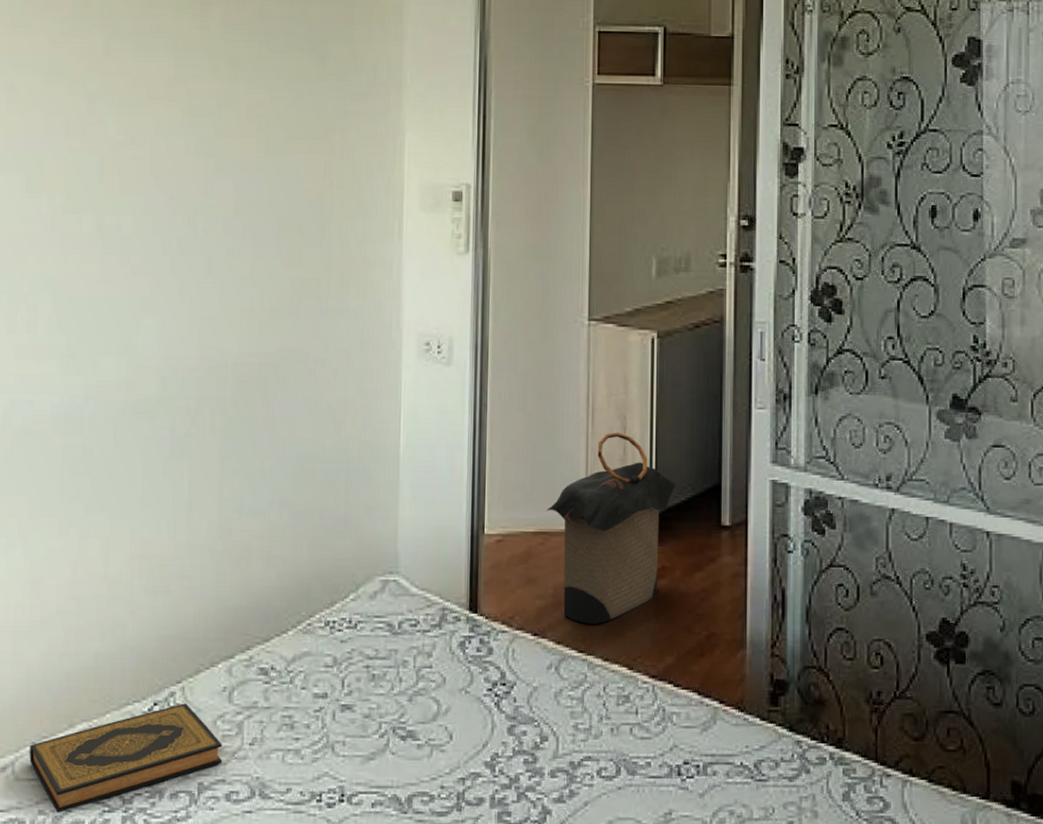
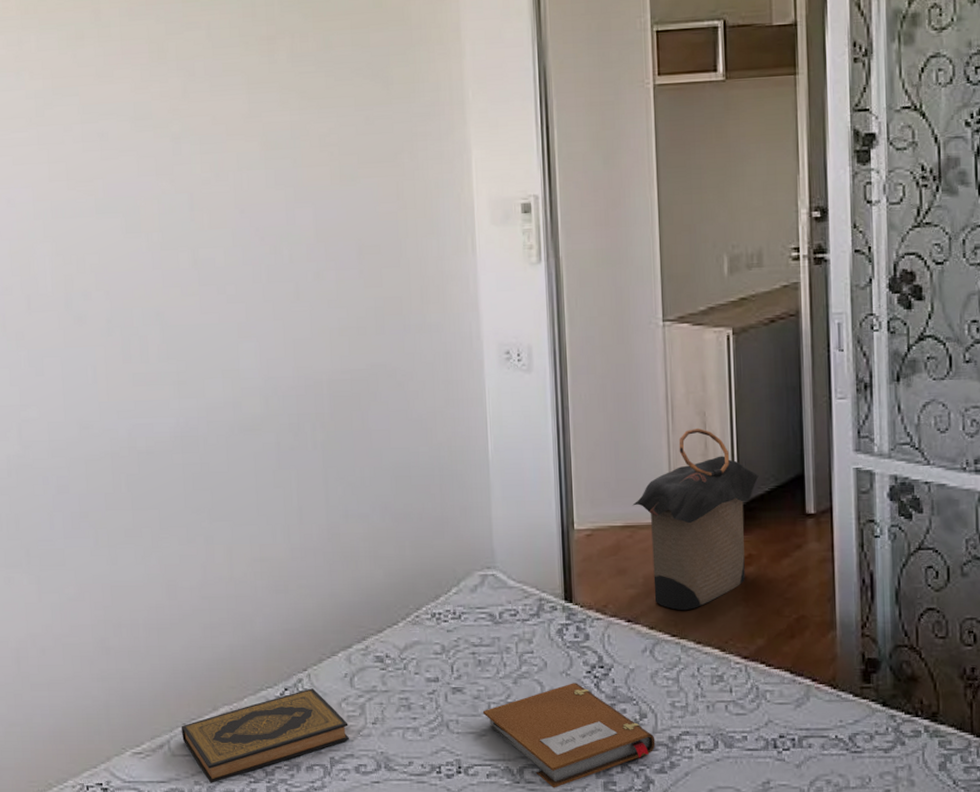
notebook: none [372,701,555,819] -> present [482,683,656,788]

